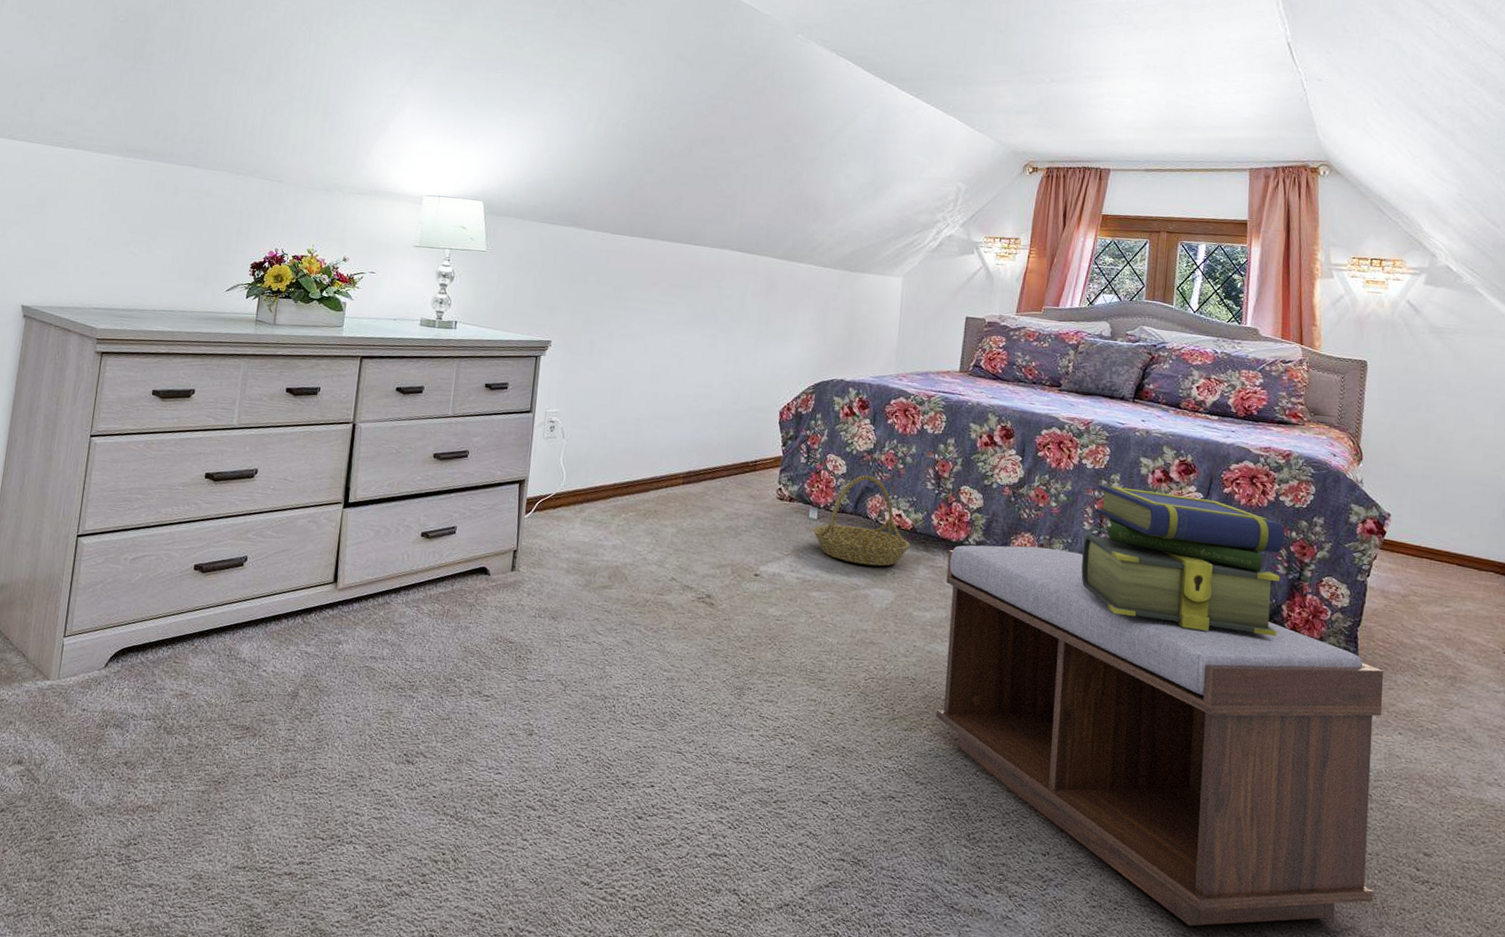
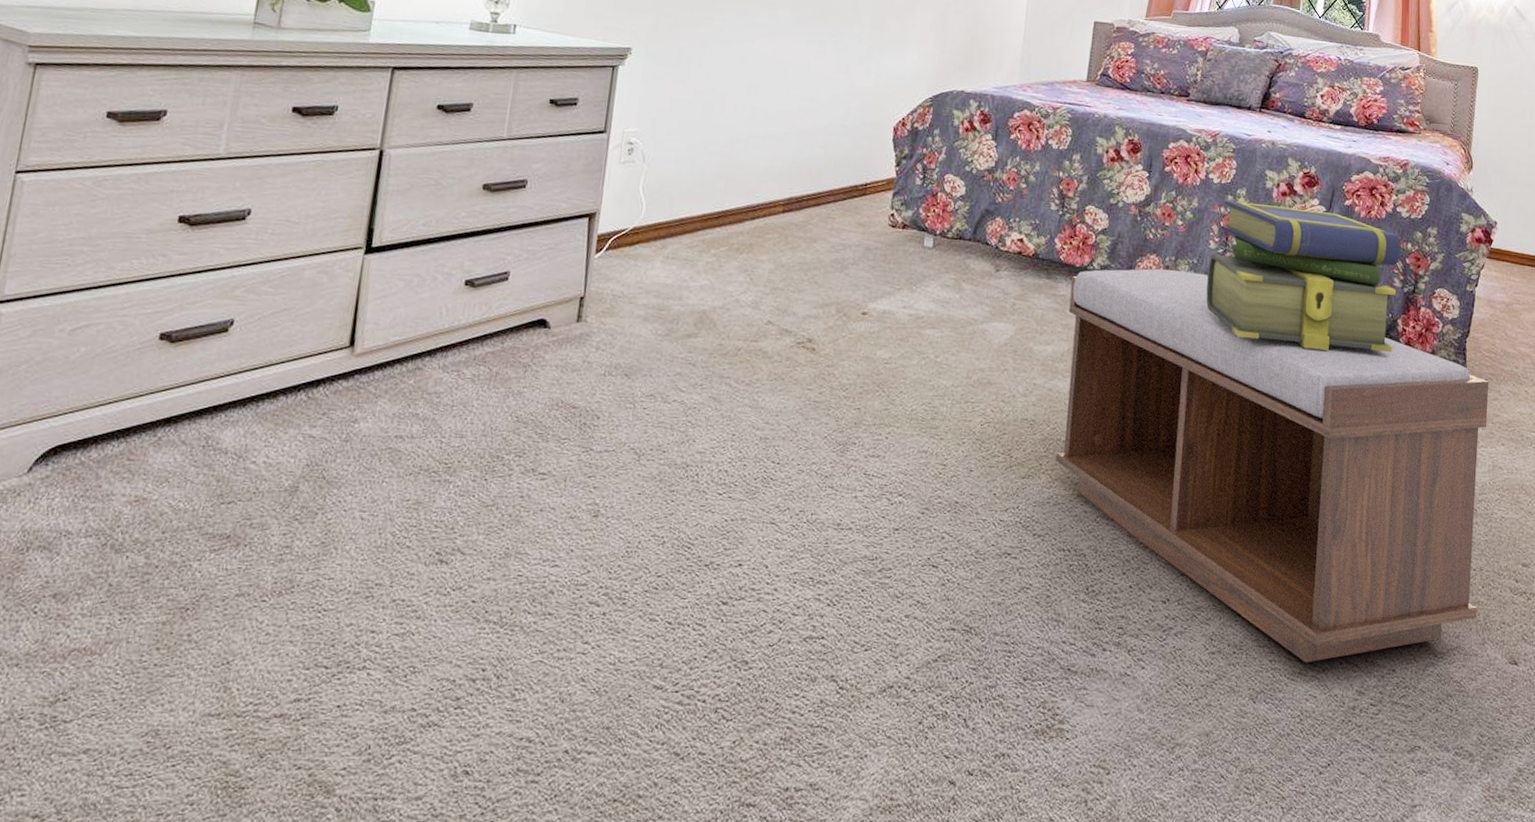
basket: present [813,475,910,566] -> none [928,196,1032,297]

